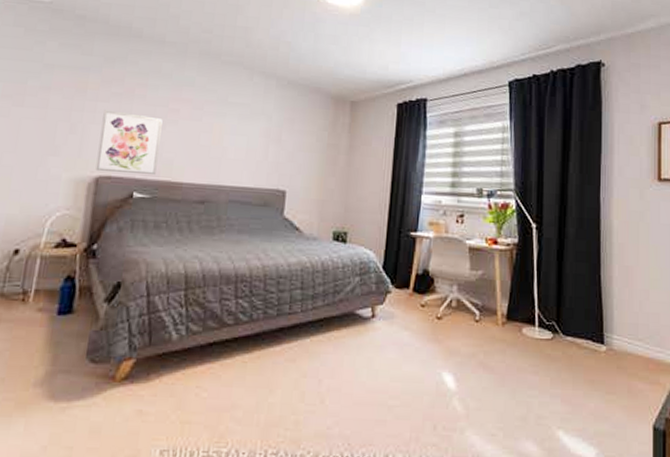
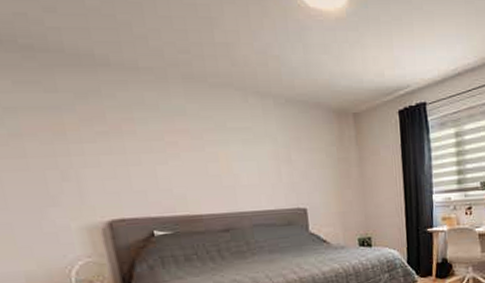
wall art: present [95,110,163,176] -> none [93,151,171,216]

